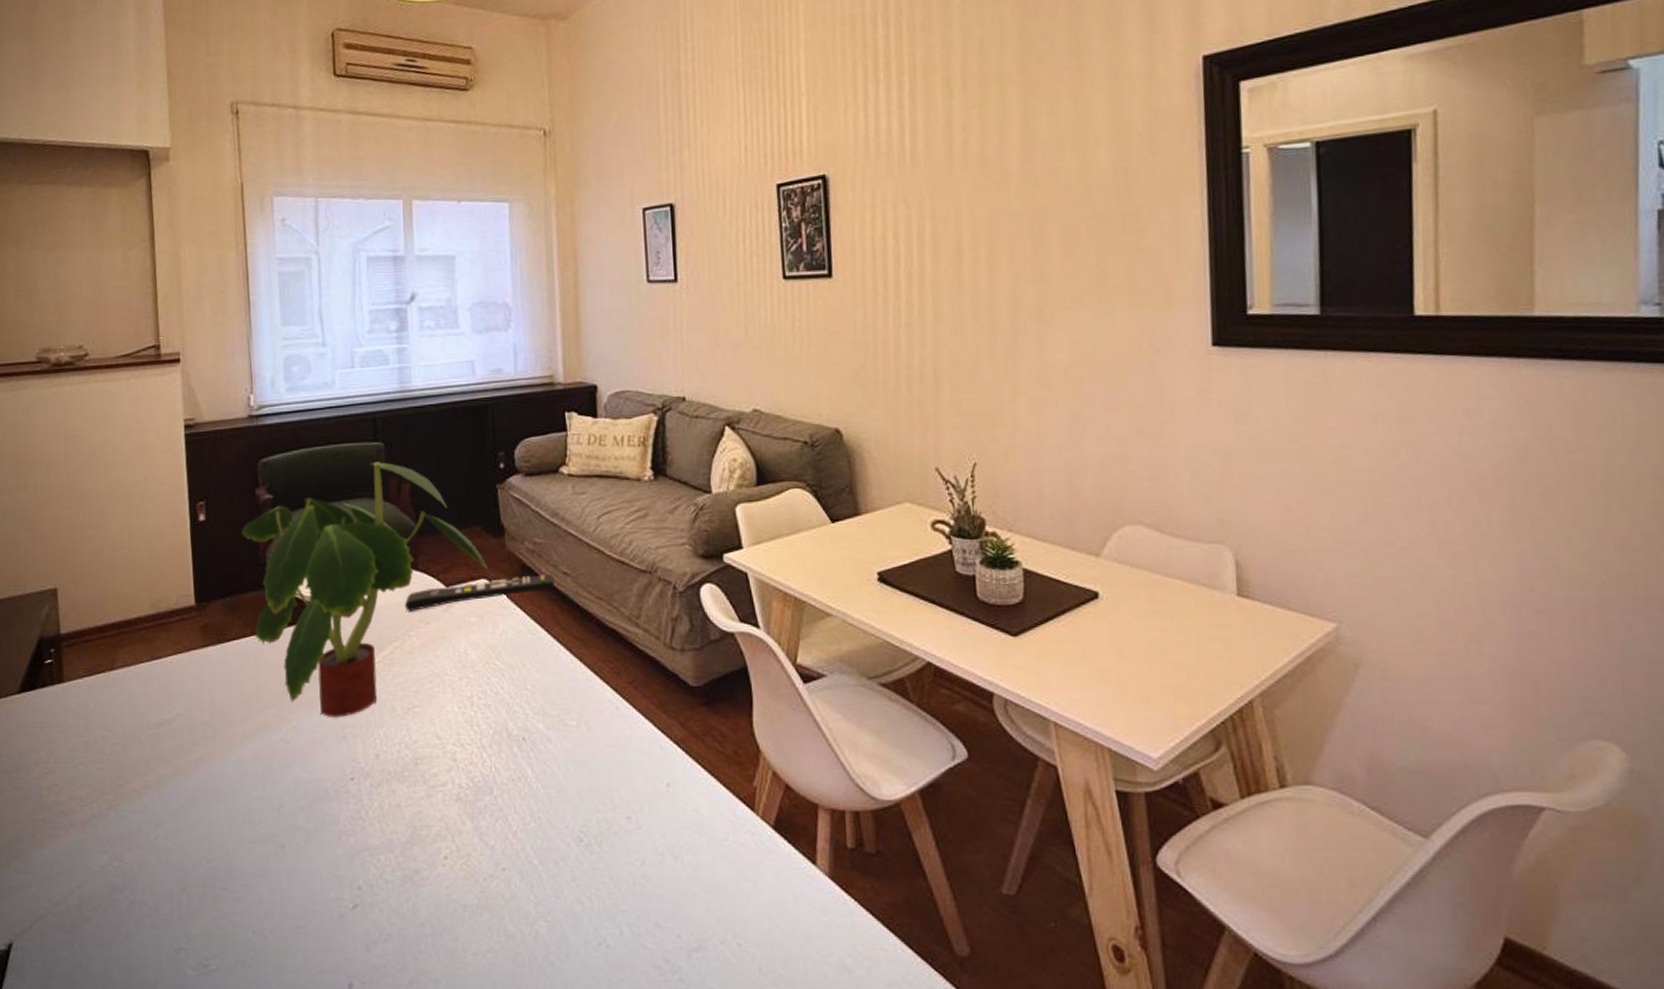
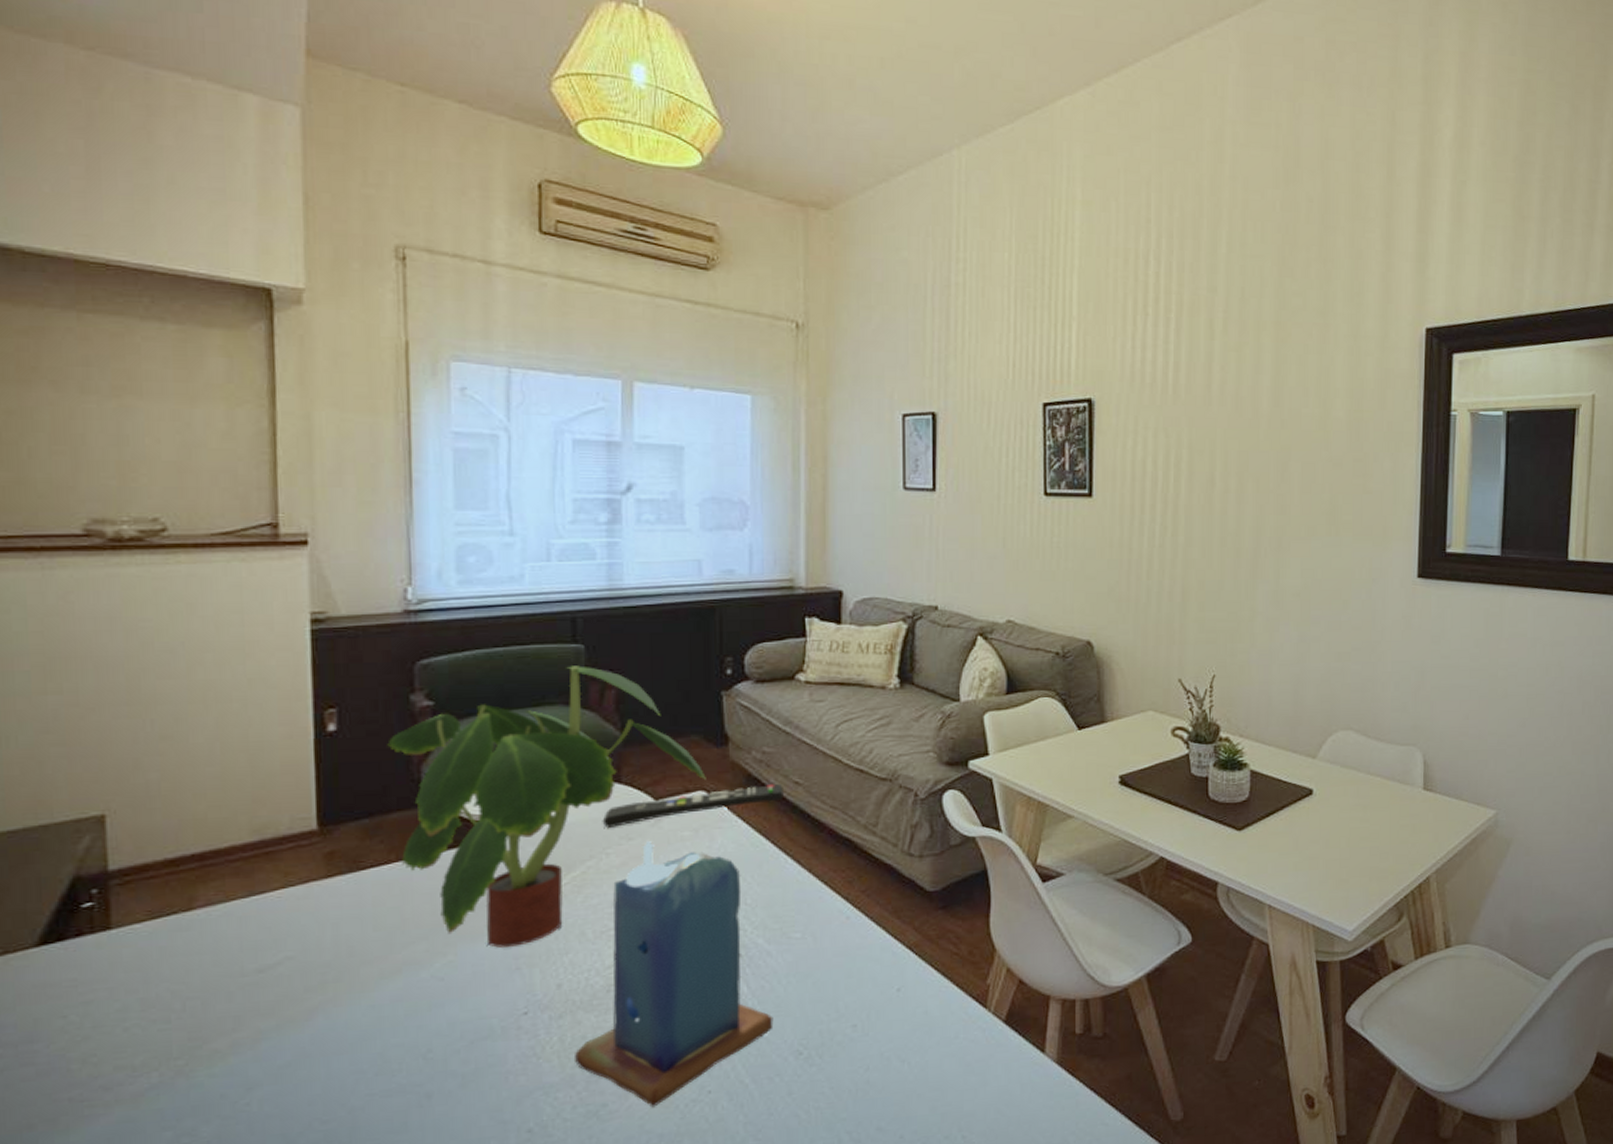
candle: none [392,625,556,878] -> present [575,841,774,1108]

